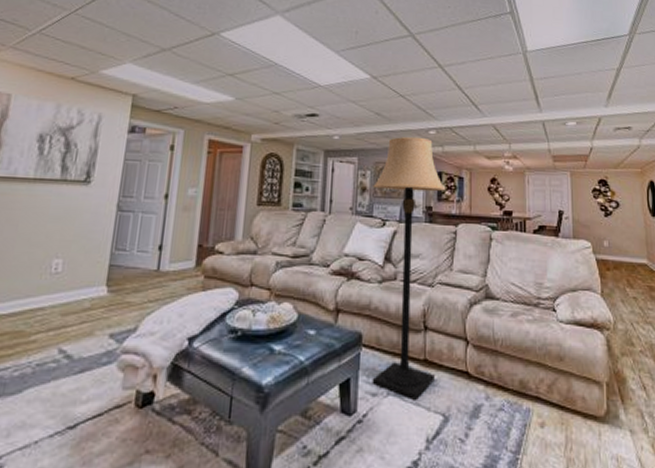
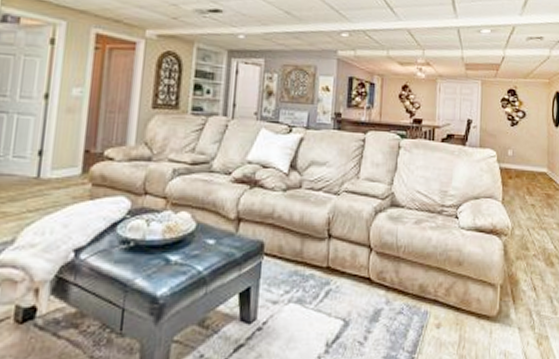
lamp: present [372,136,446,400] -> none [273,38,356,306]

